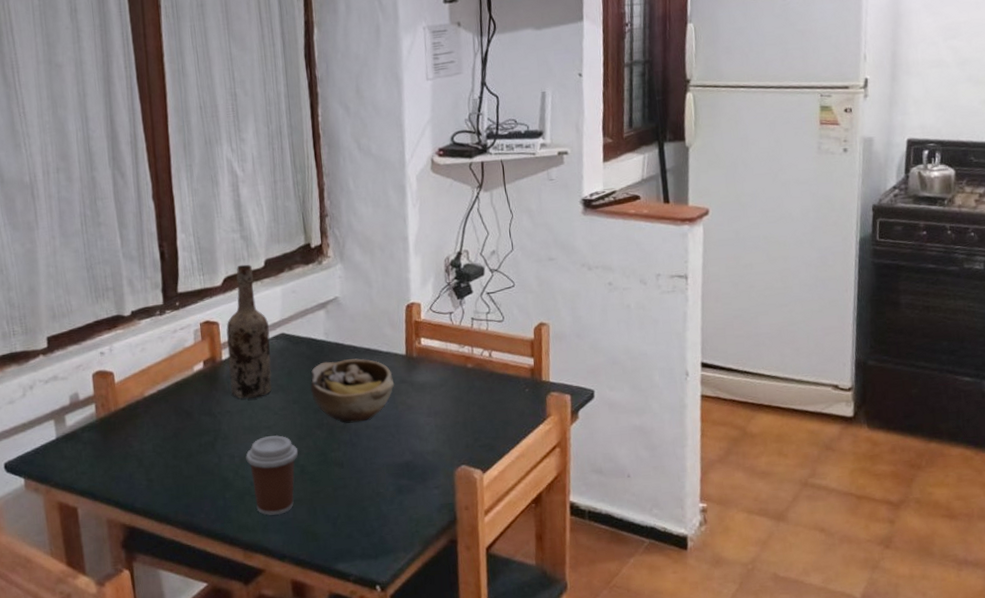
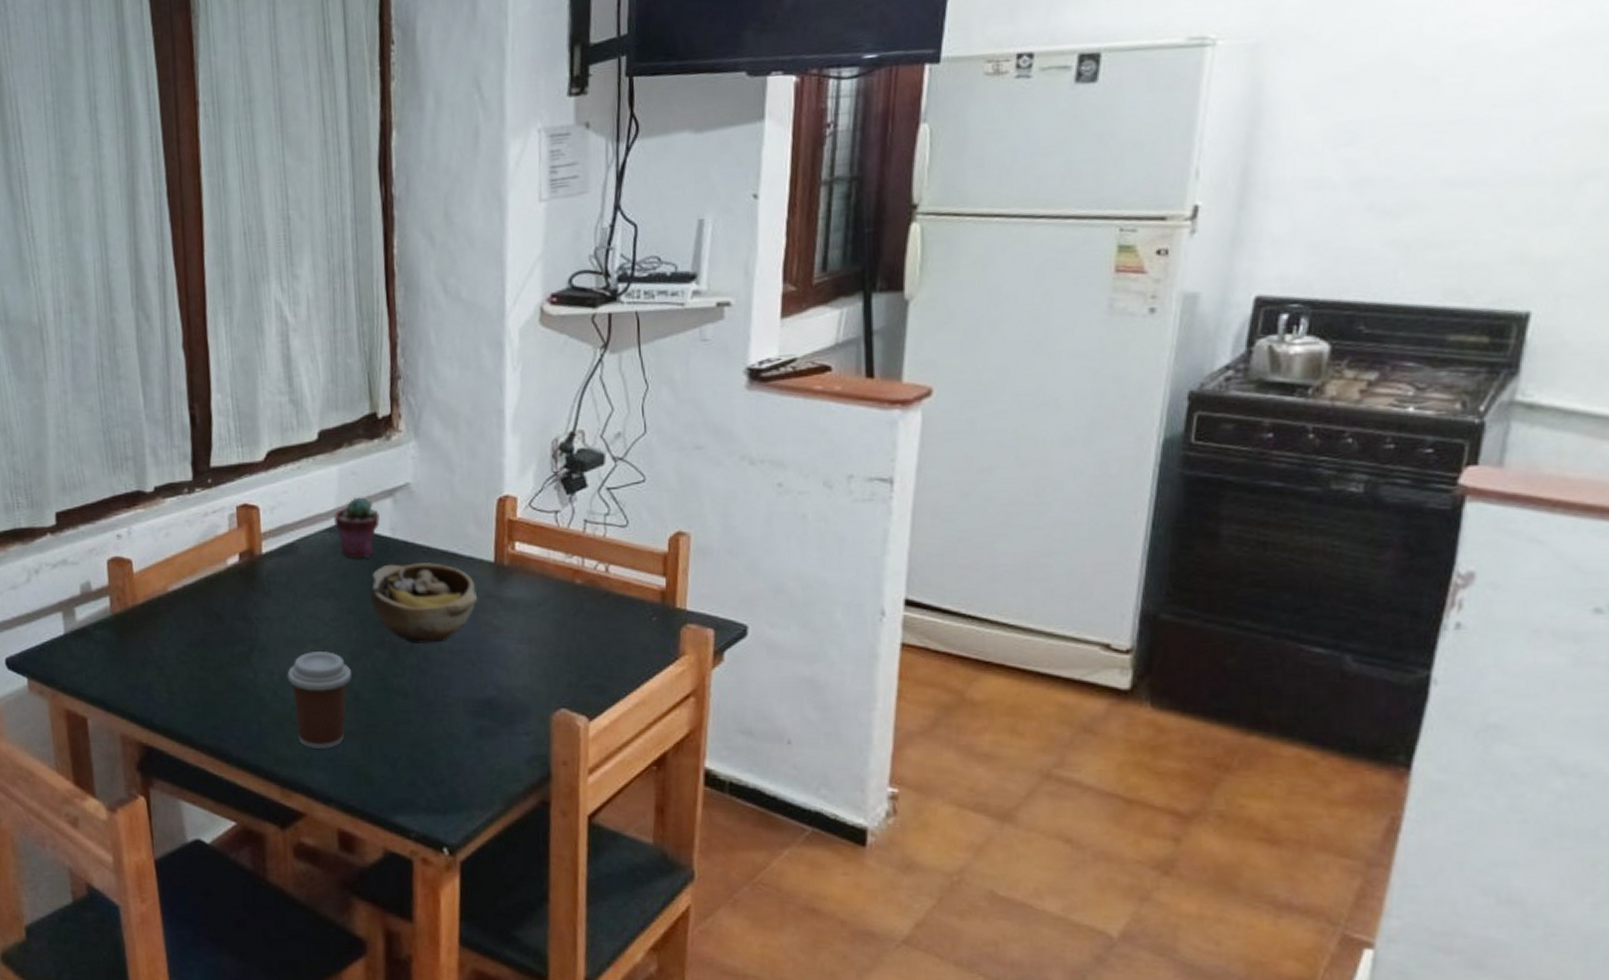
wine bottle: present [226,264,272,399] -> none [268,435,323,604]
potted succulent: none [279,310,316,360] -> present [333,497,380,559]

